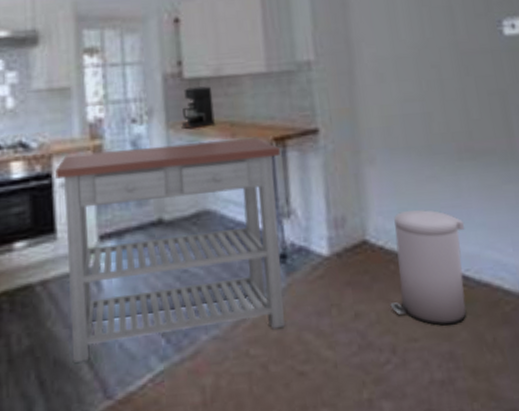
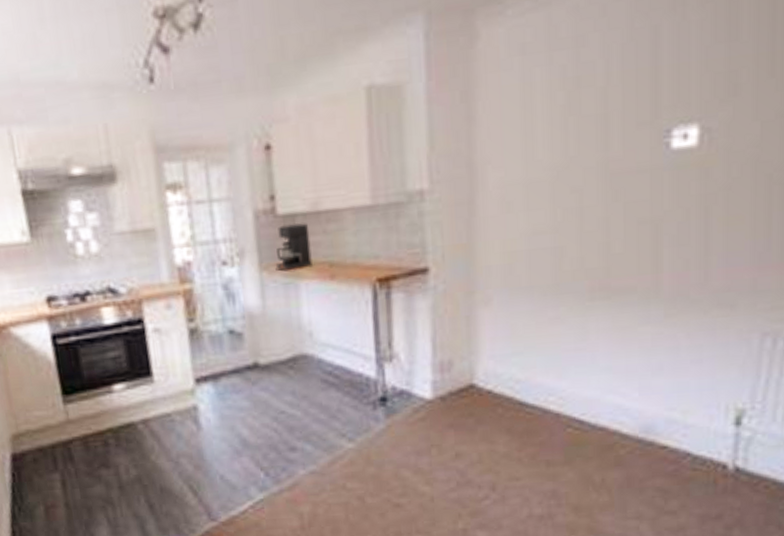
kitchen island: present [55,137,285,363] -> none [147,278,384,490]
pedal bin: present [390,209,467,326] -> none [494,353,587,467]

